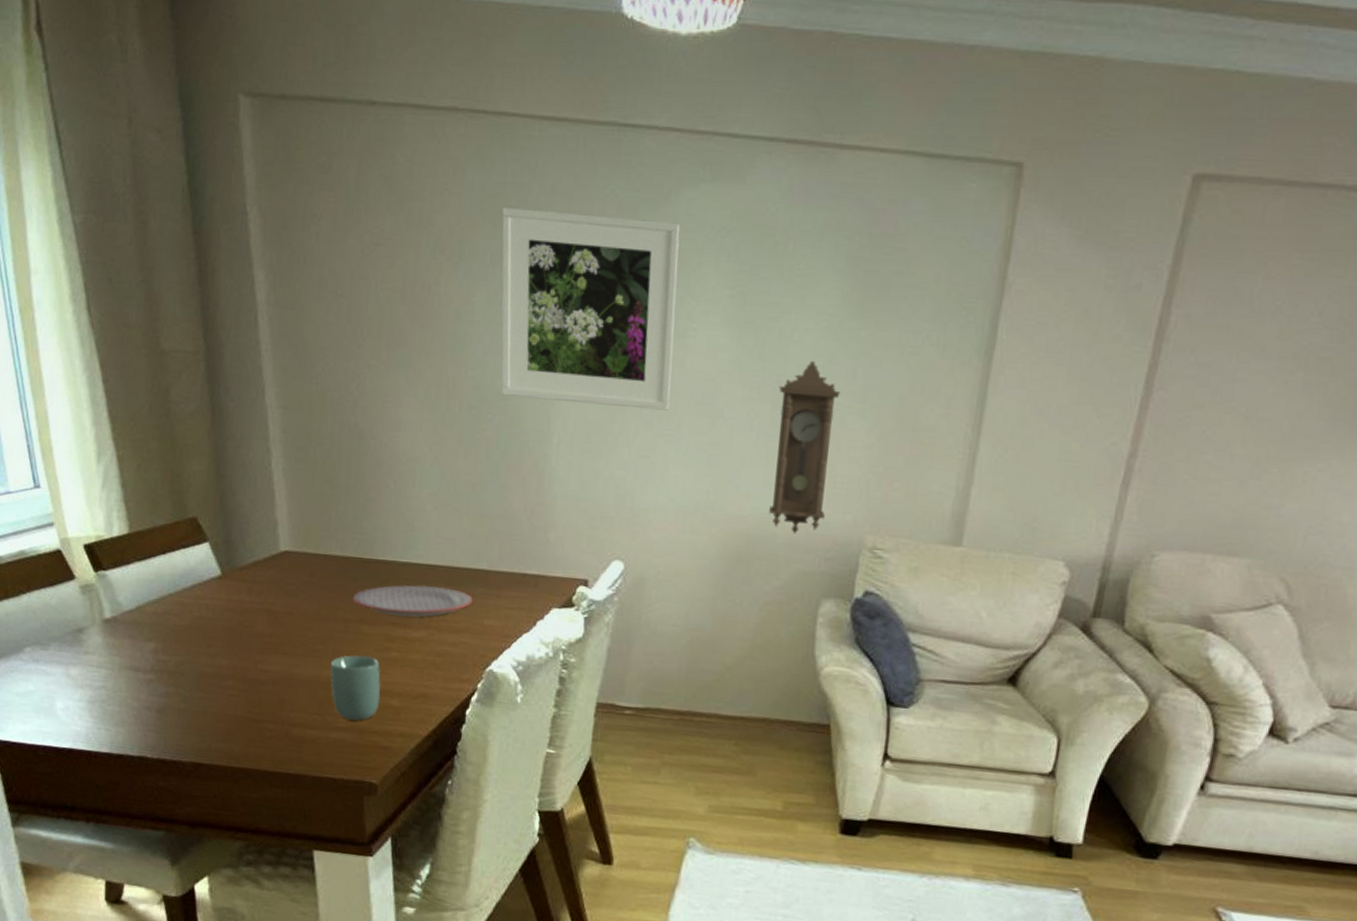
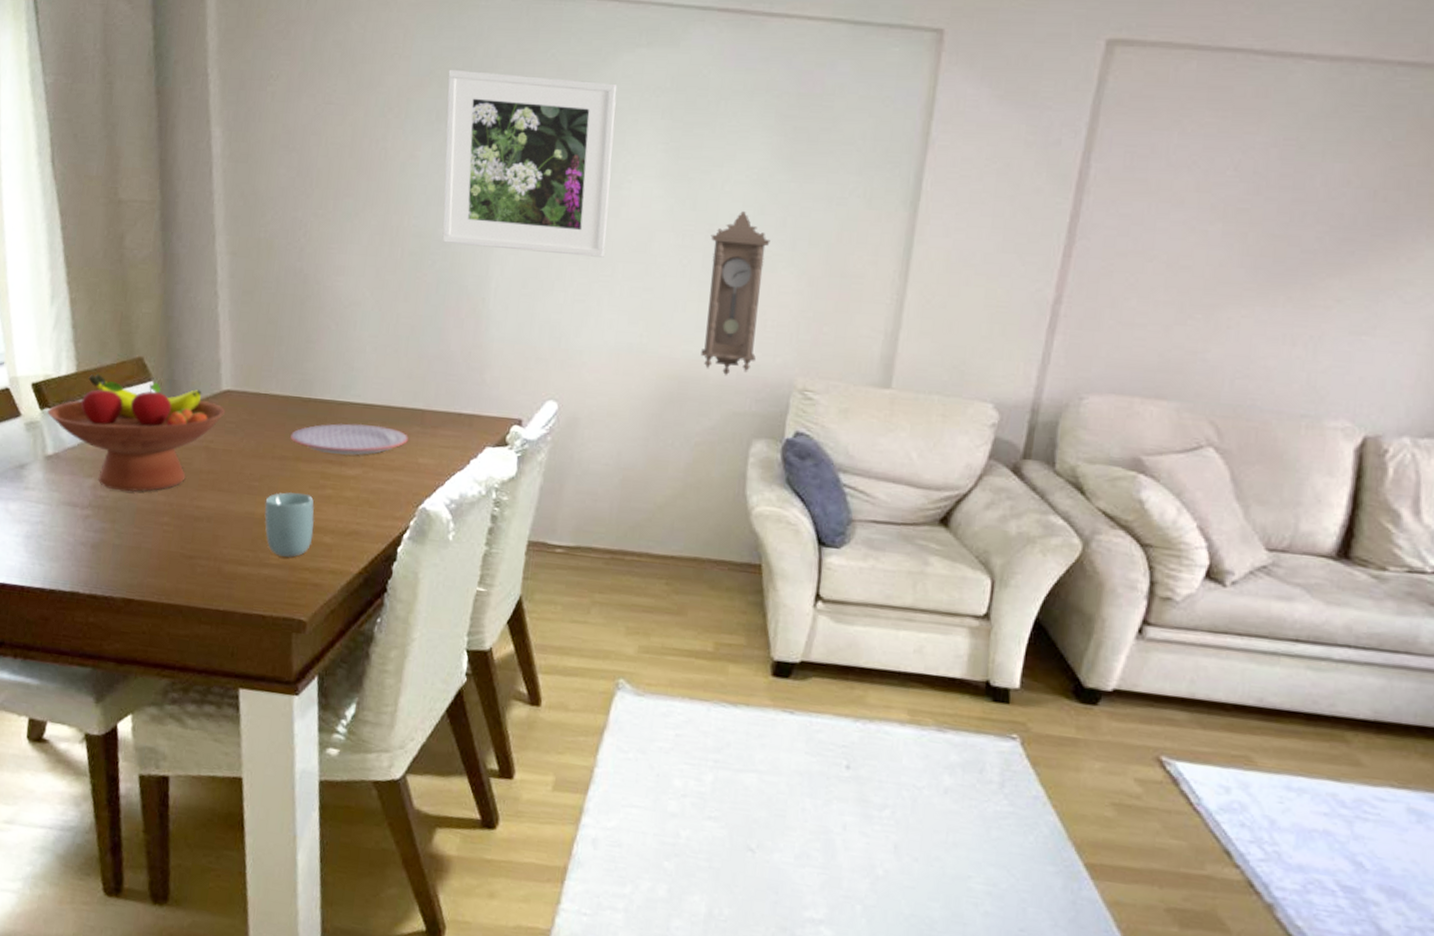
fruit bowl: none [102,534,285,656] -> present [47,374,226,492]

